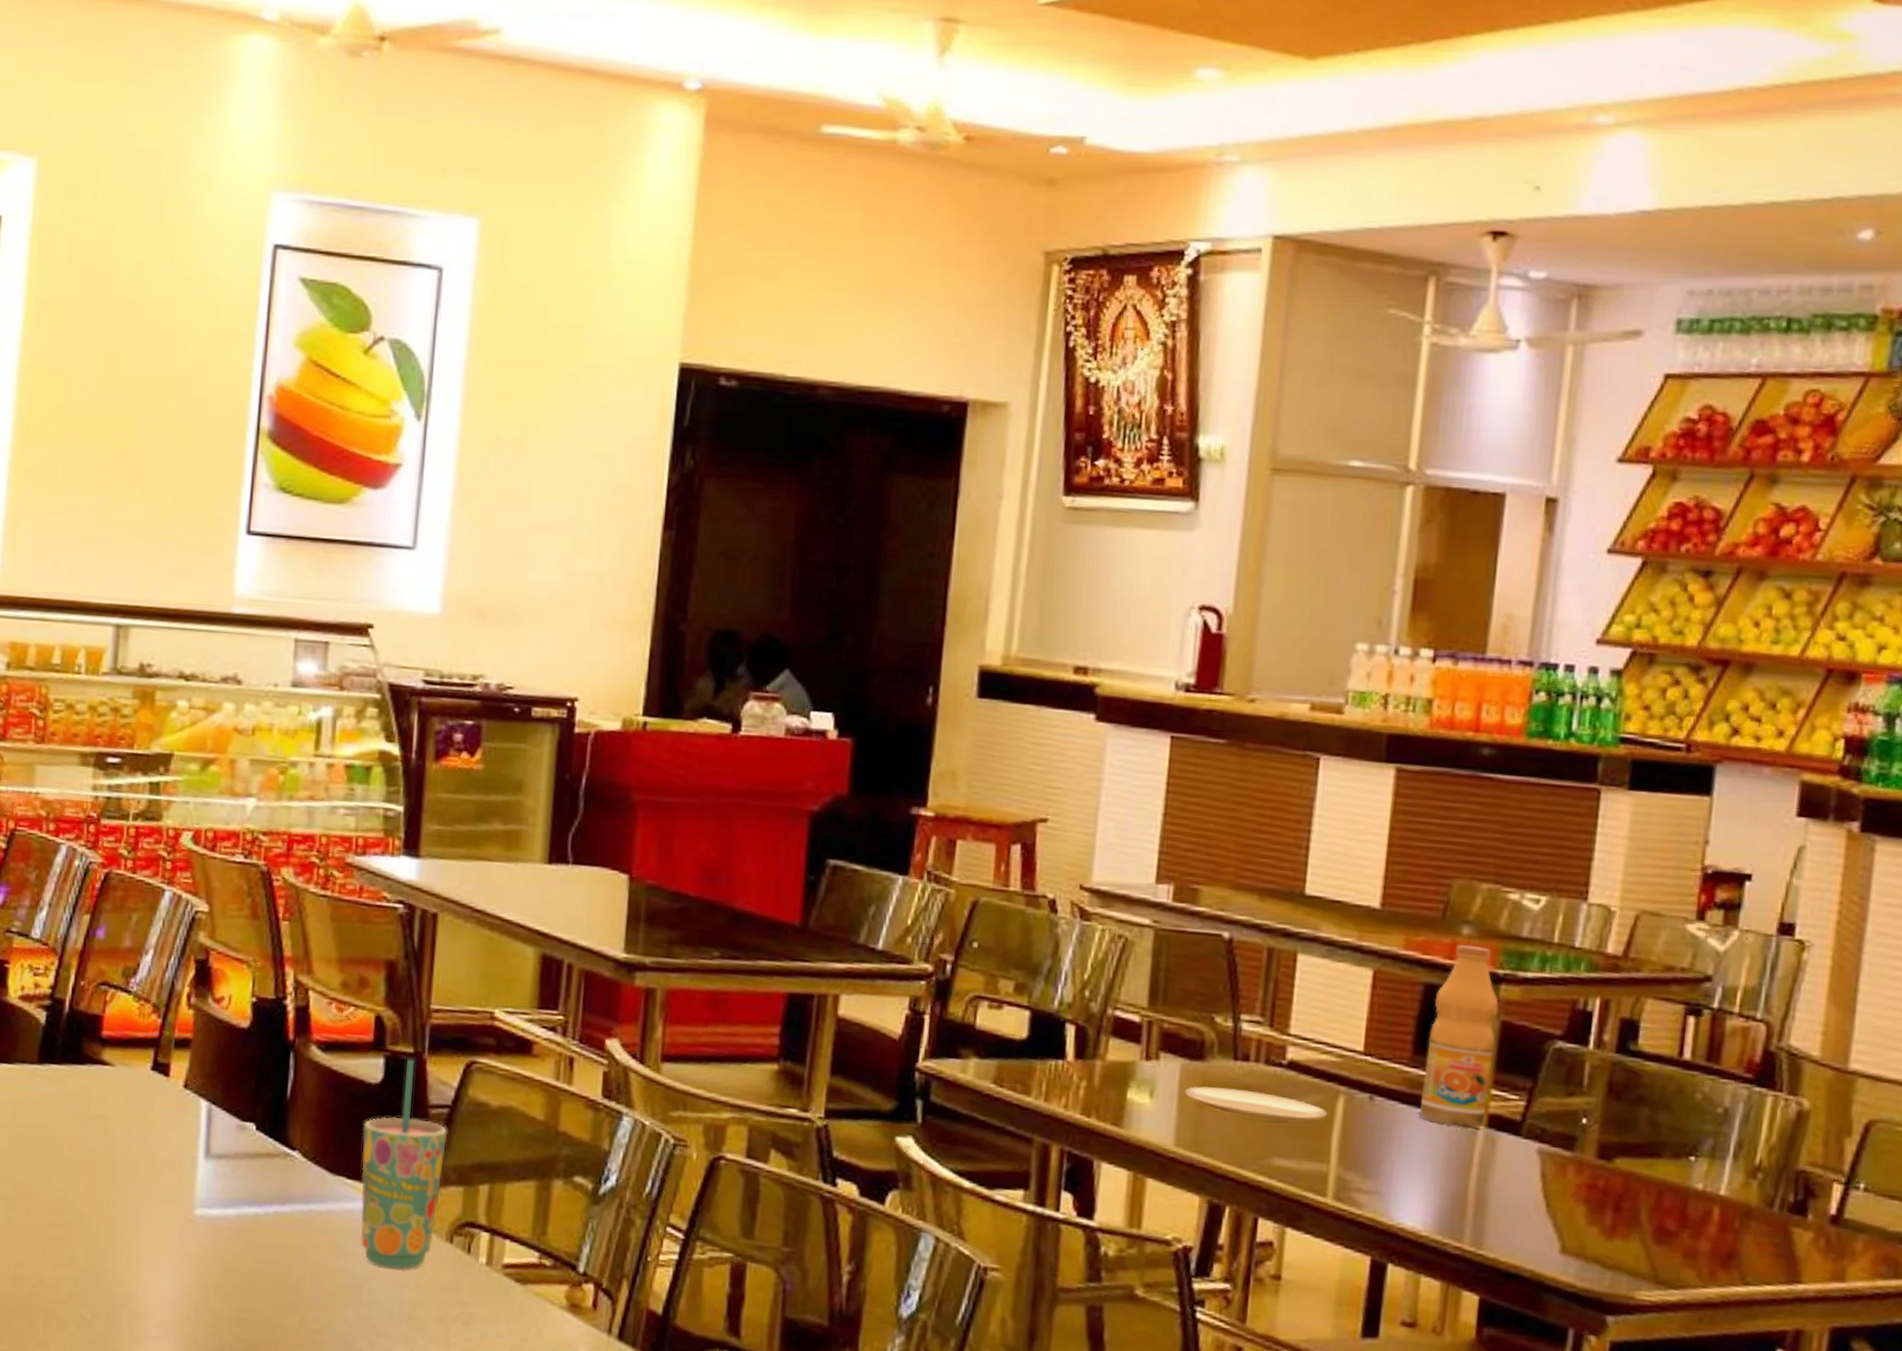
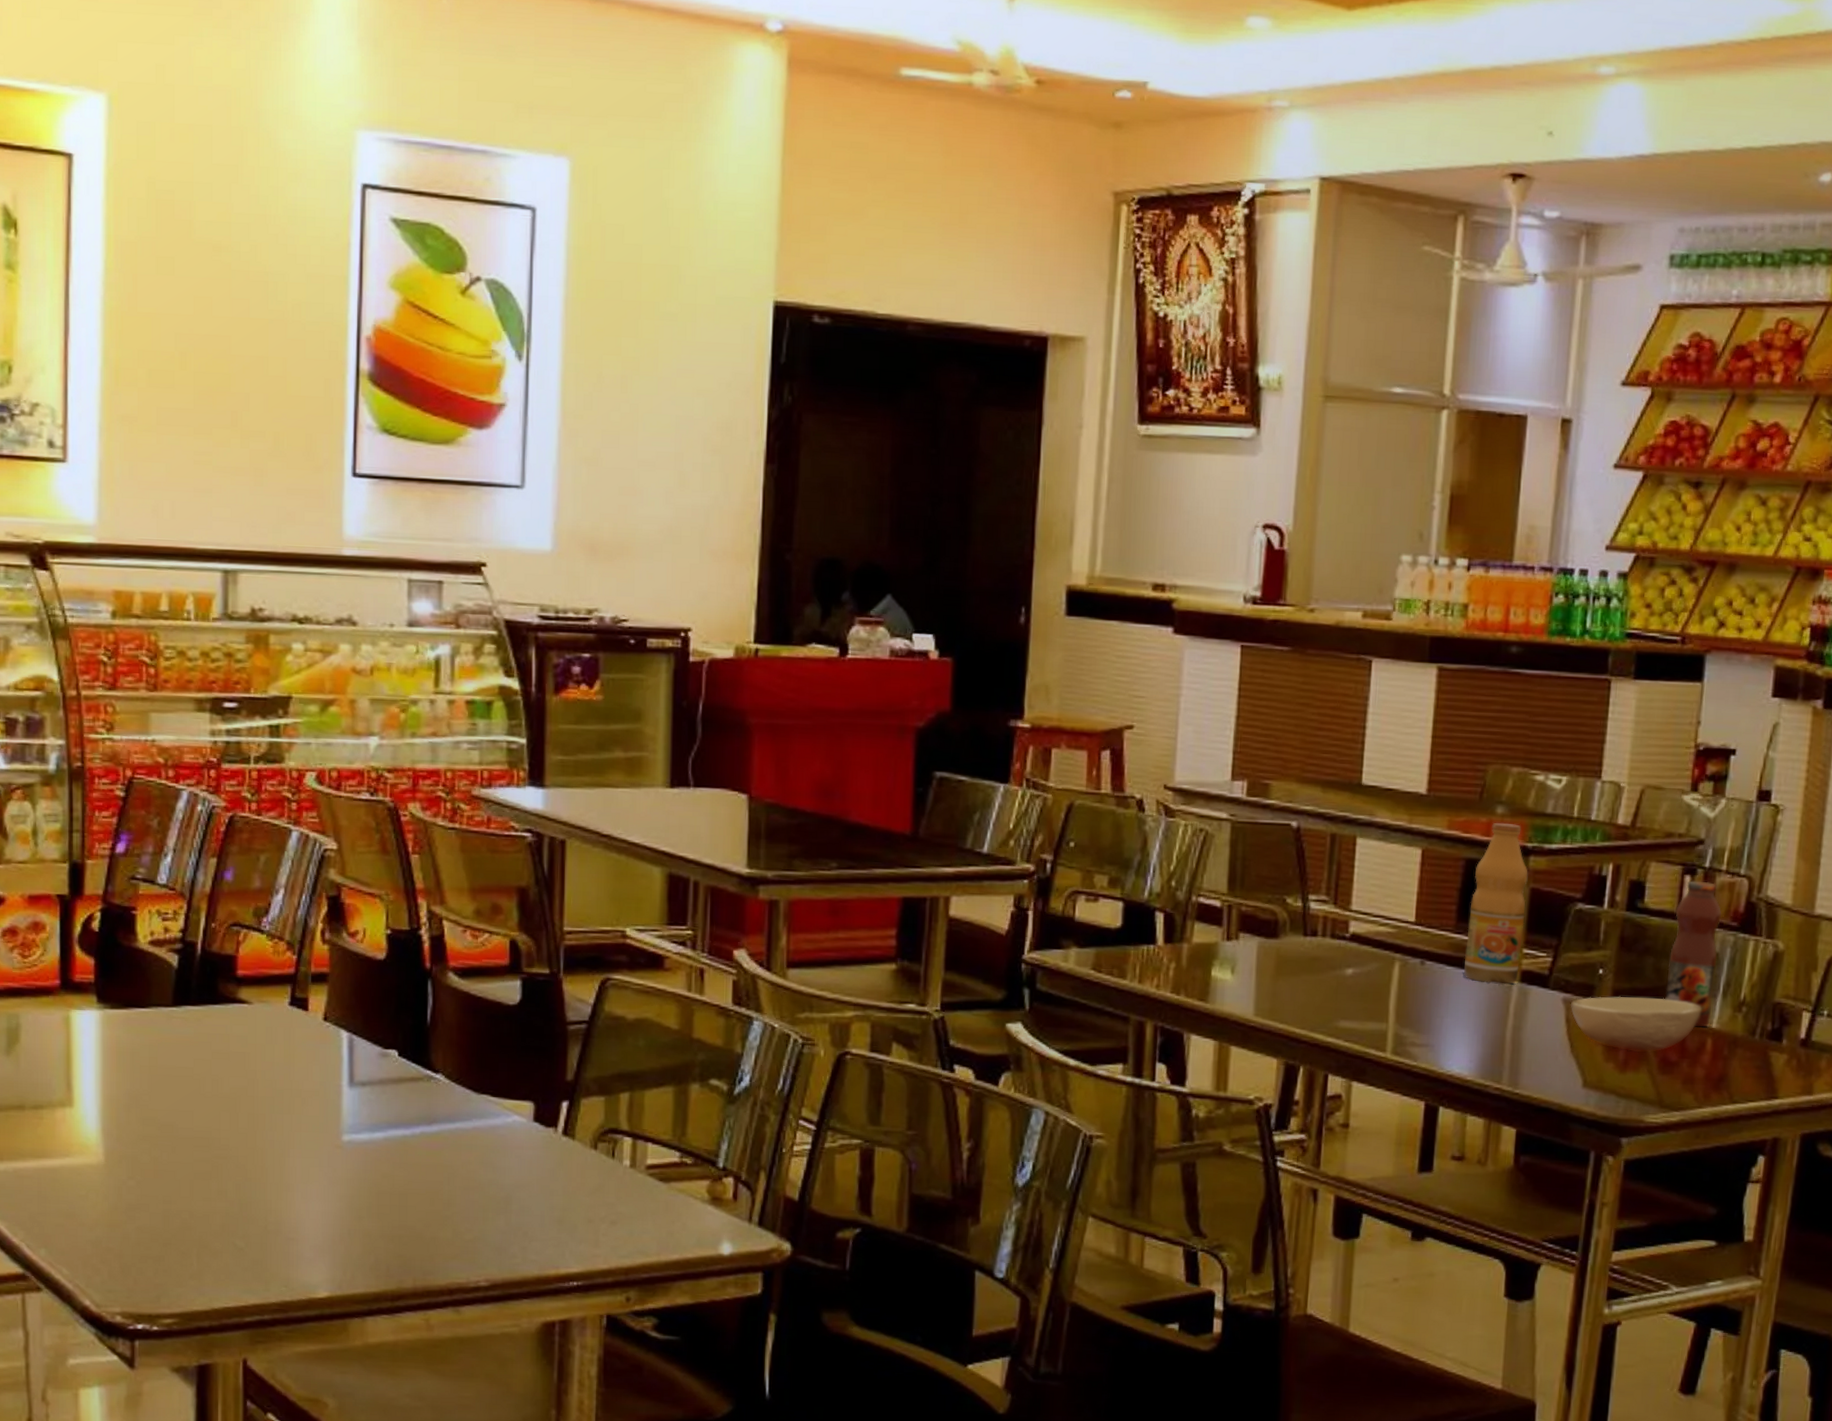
cup: present [360,1059,448,1269] -> none [504,980,587,1177]
plate: present [1184,1086,1328,1122] -> none [1261,961,1386,989]
soup bowl: none [1546,1149,1708,1218] -> present [1570,996,1702,1052]
fruit juice: none [1662,1022,1733,1194] -> present [1665,880,1722,1027]

